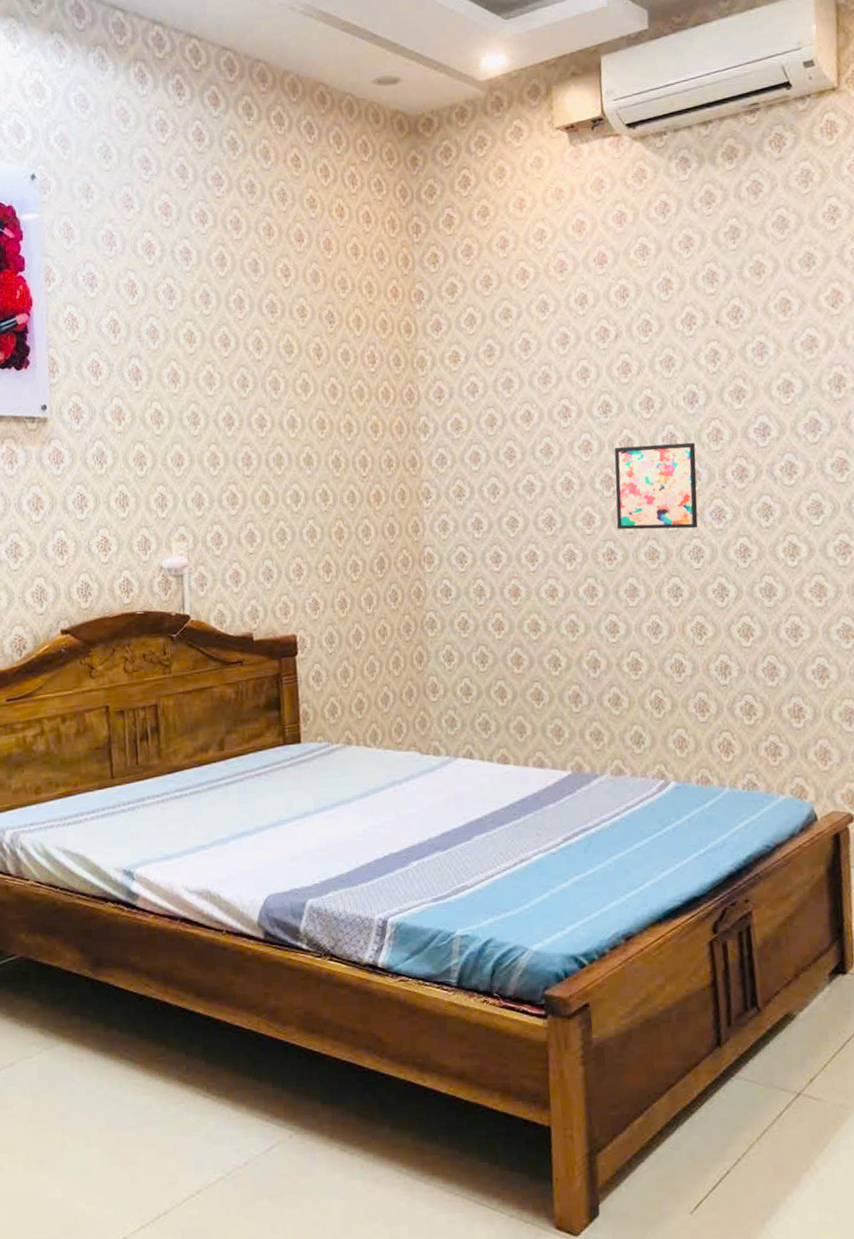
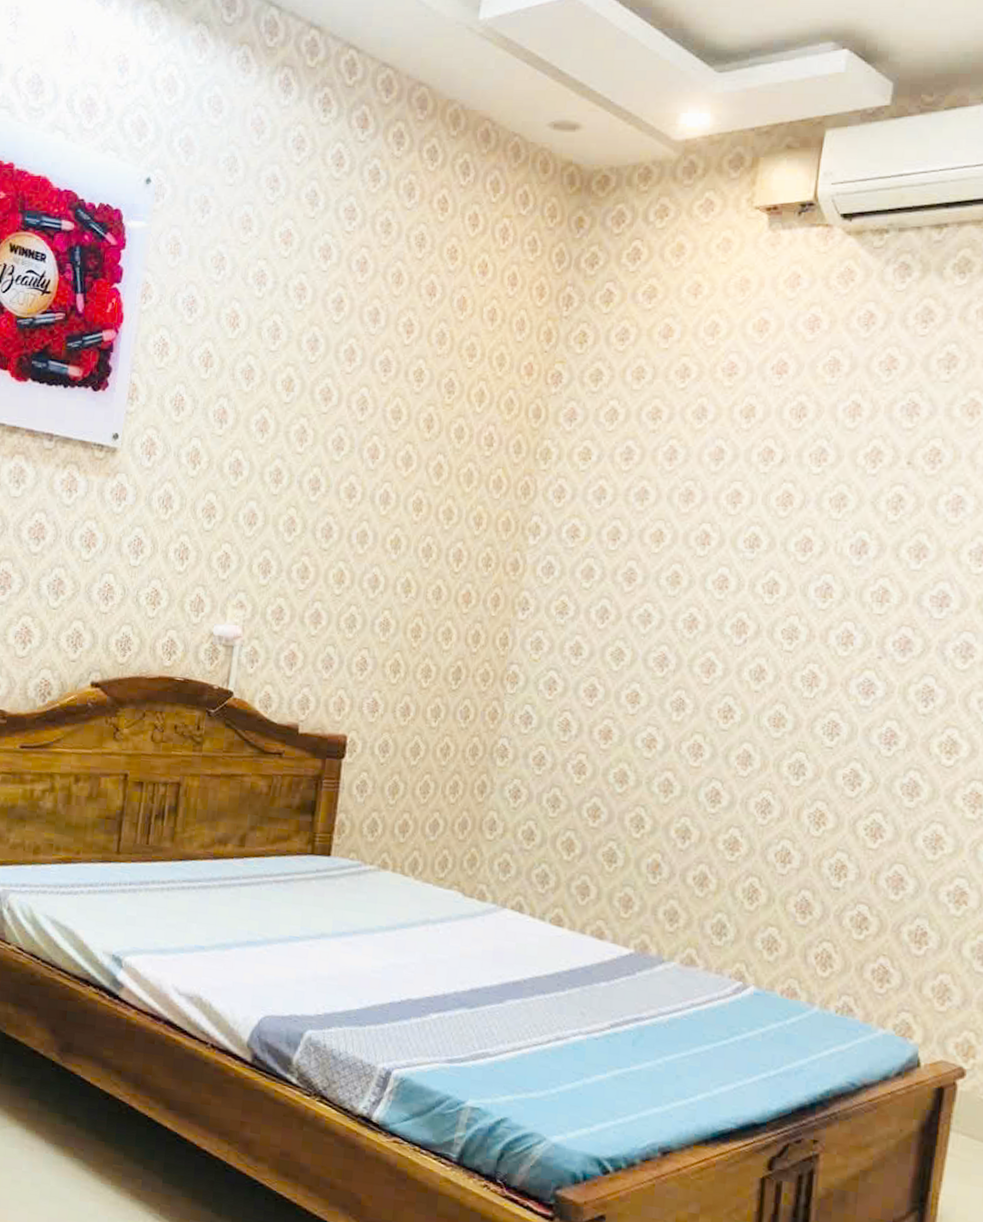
wall art: present [614,442,698,530] -> none [740,589,854,700]

